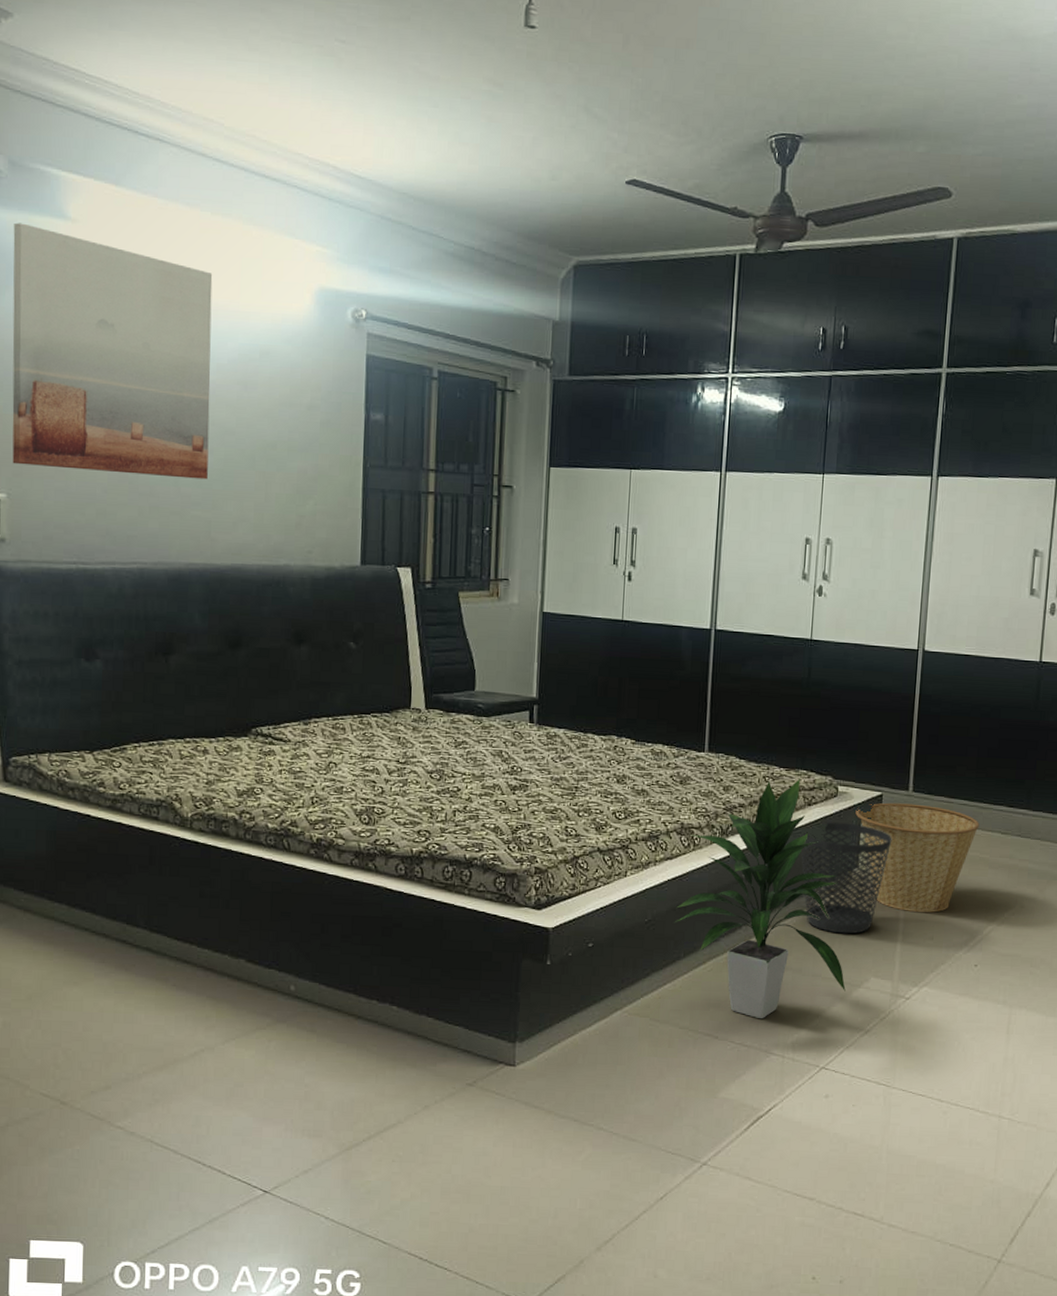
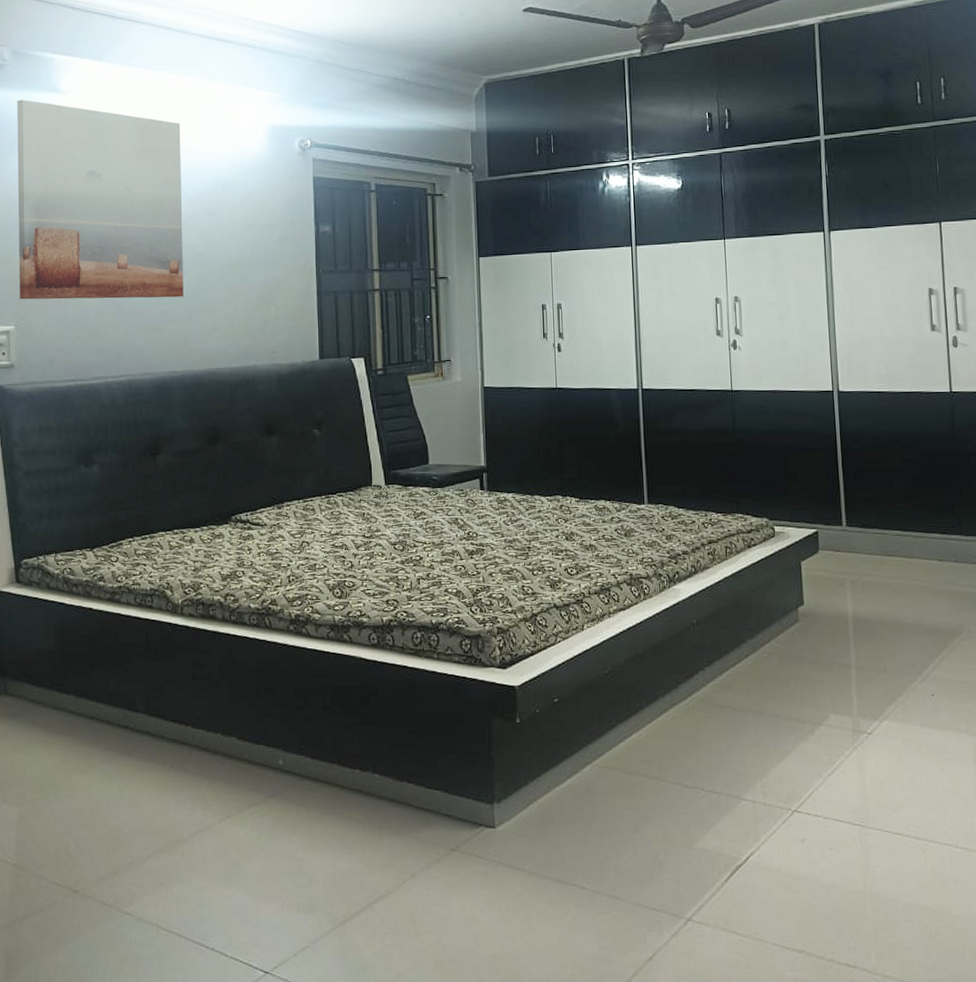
indoor plant: present [675,778,846,1019] -> none [634,522,807,765]
wastebasket: present [800,822,892,934] -> none [744,561,833,672]
basket: present [855,802,979,913] -> none [794,538,916,645]

